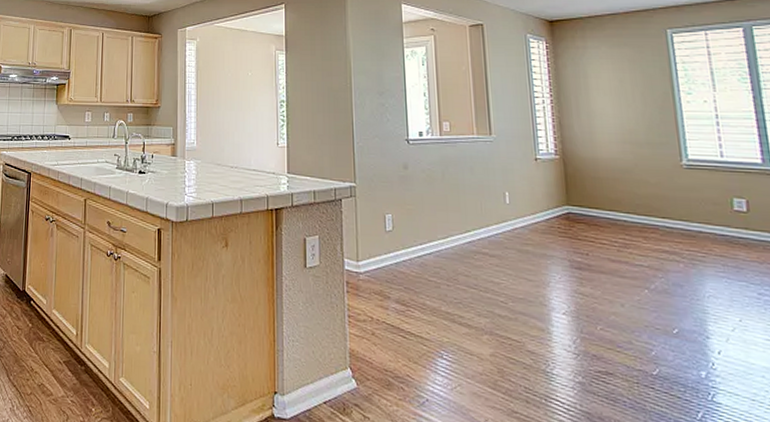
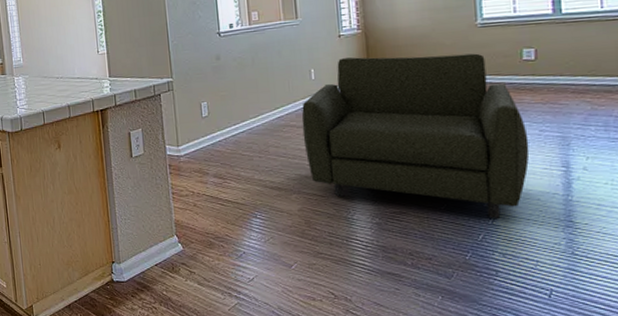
armchair: none [495,184,749,394] -> present [301,53,530,218]

